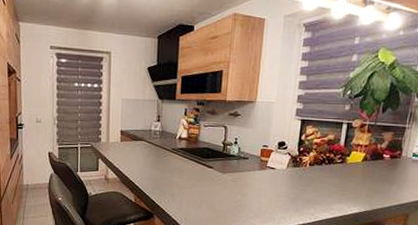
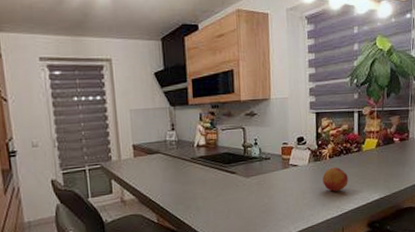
fruit: none [299,175,327,199] -> present [322,167,348,192]

